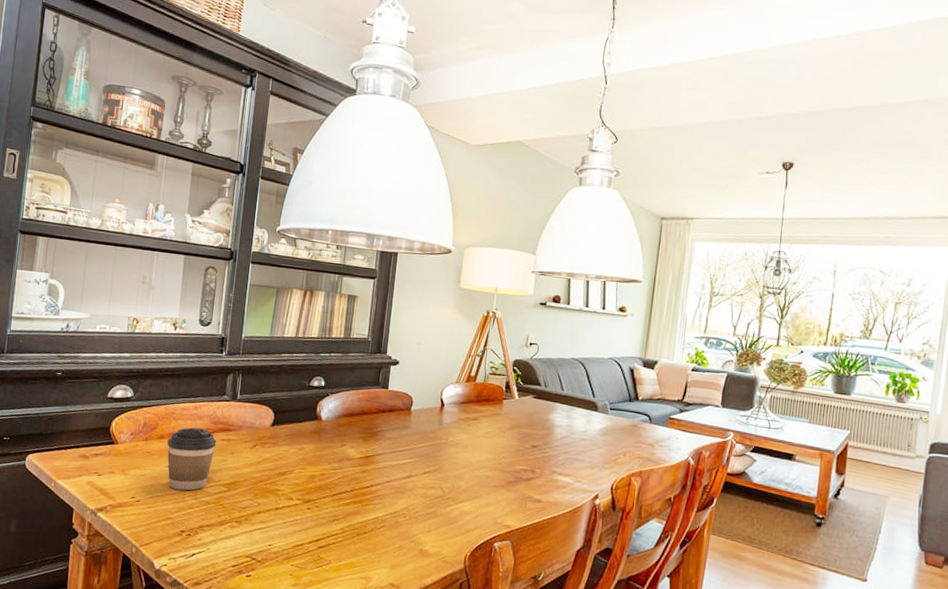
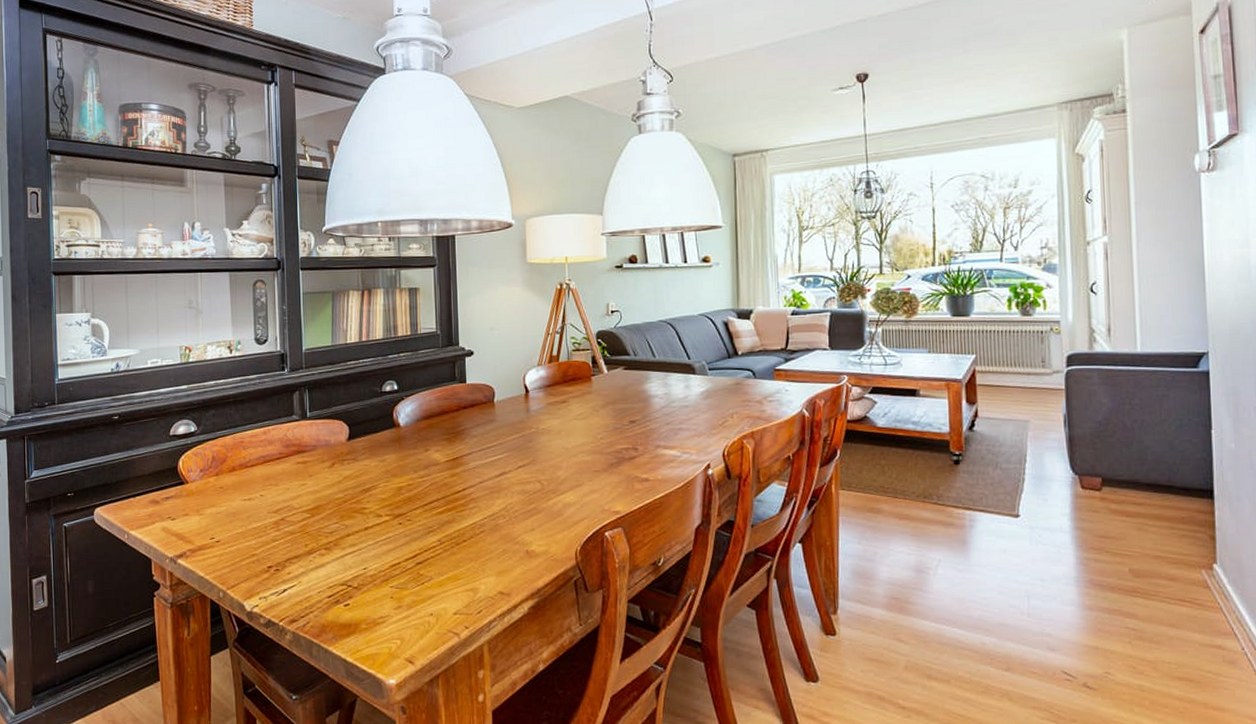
coffee cup: present [167,427,217,491] -> none [240,454,292,523]

